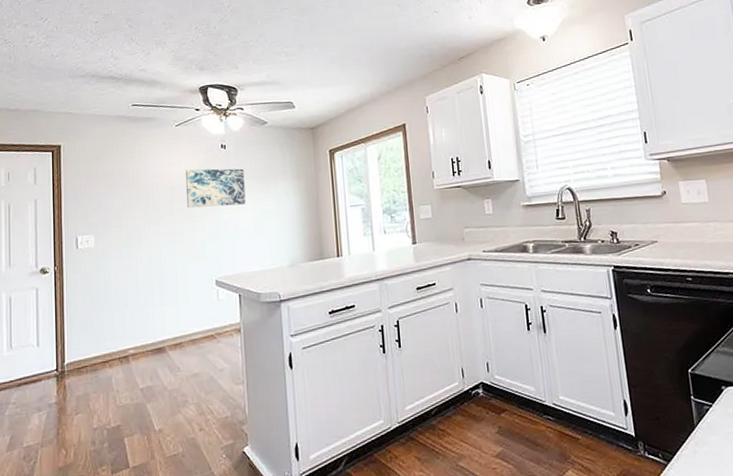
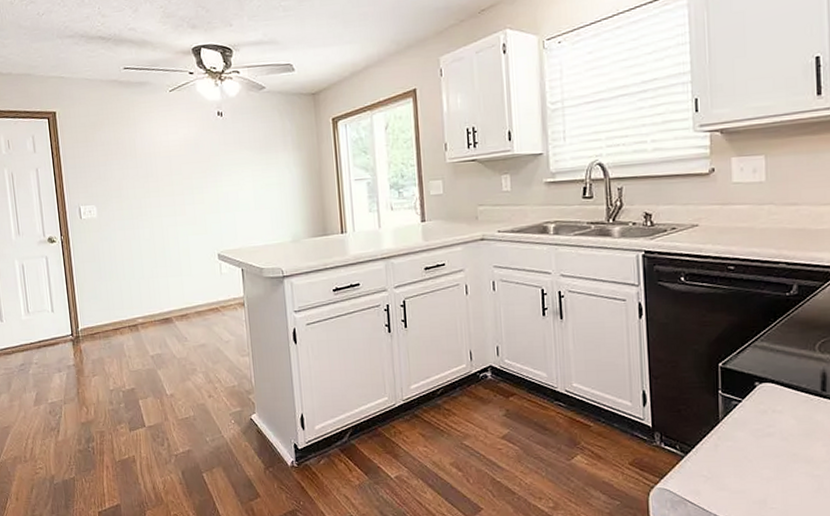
wall art: present [186,168,246,208] -> none [182,138,246,180]

